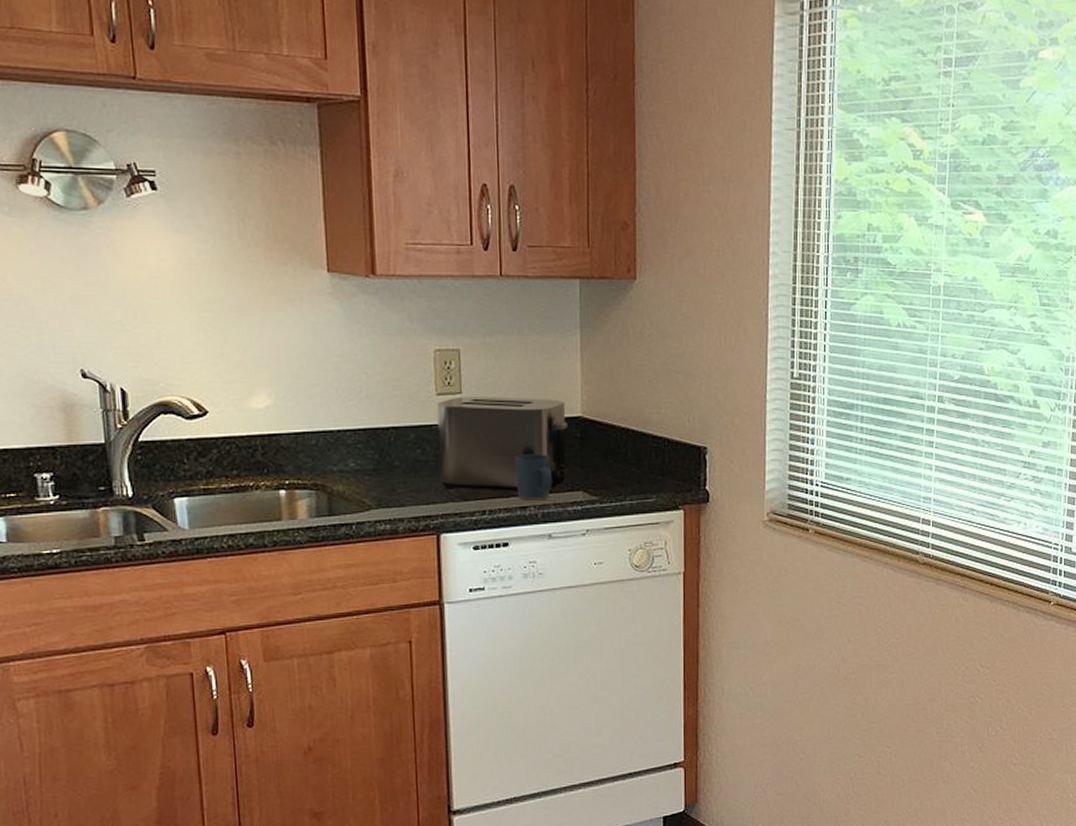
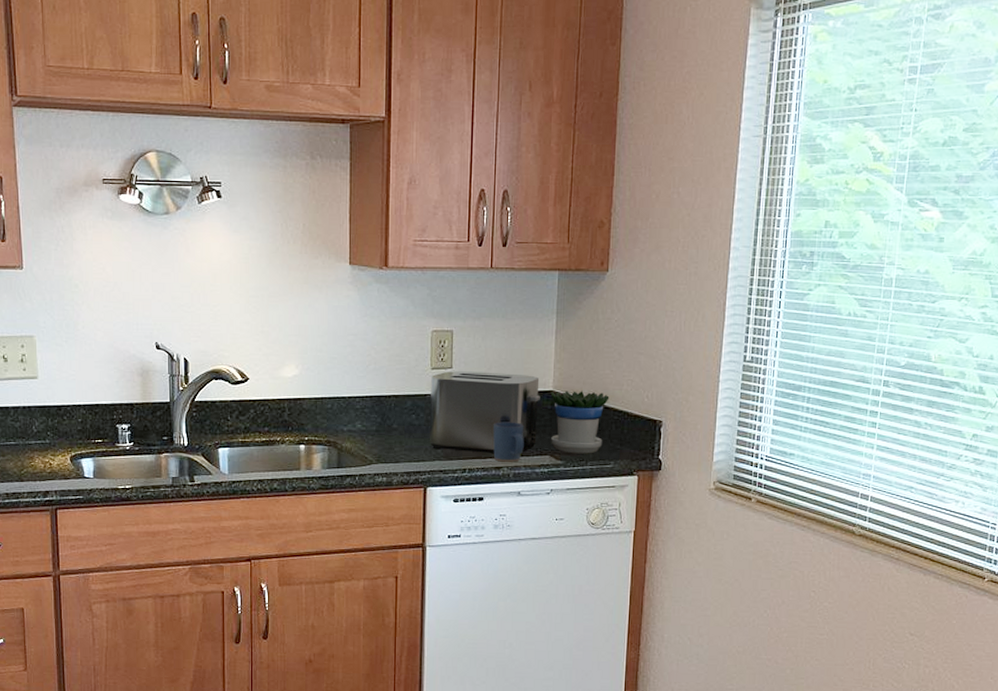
flowerpot: none [579,416,647,488] -> present [550,391,610,454]

